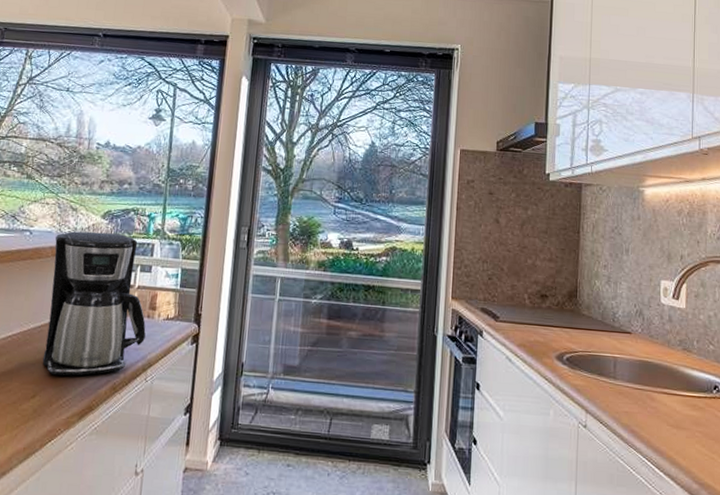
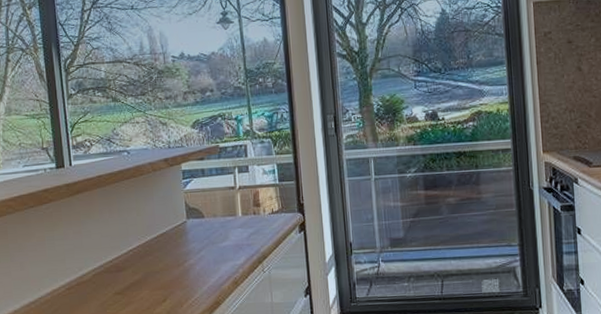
coffee maker: present [42,231,146,376] -> none [152,140,256,279]

